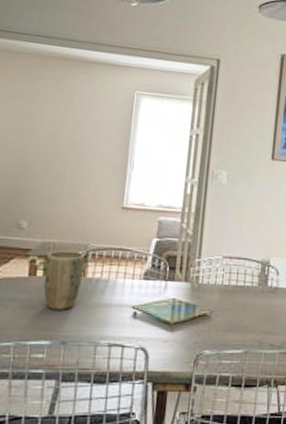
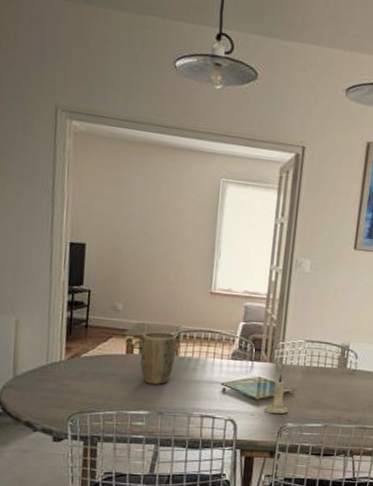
candle: none [178,294,206,340] -> present [264,374,289,414]

